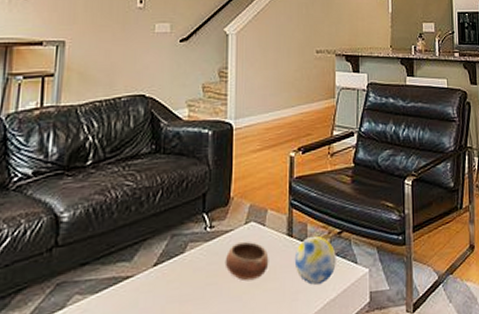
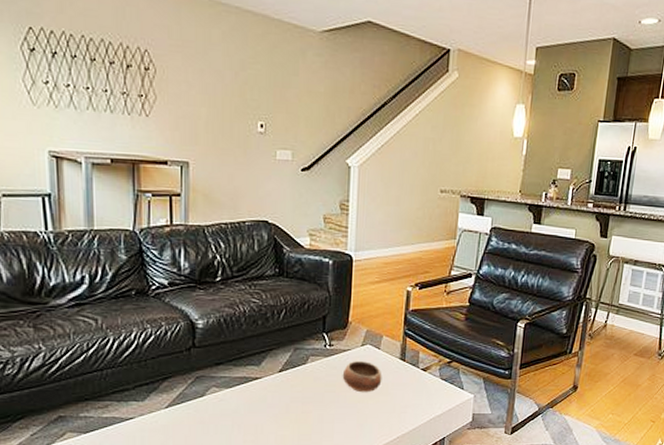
decorative ball: present [294,235,336,285] -> none [405,362,445,402]

